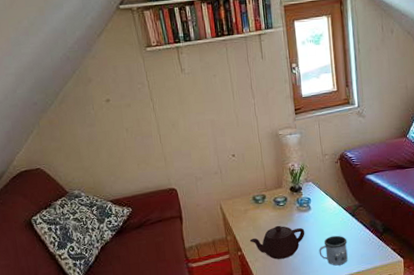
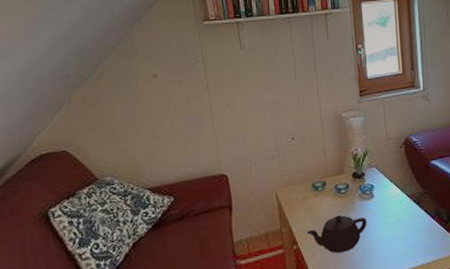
mug: present [319,235,348,266] -> none [381,225,412,259]

